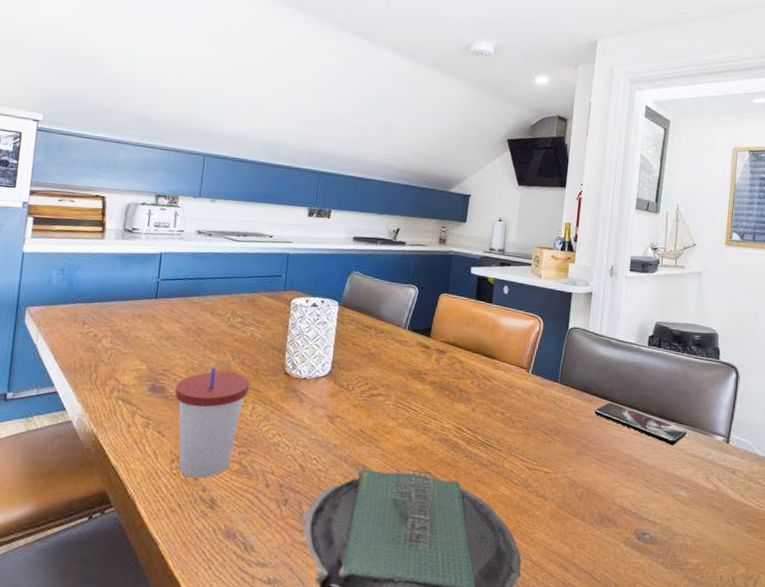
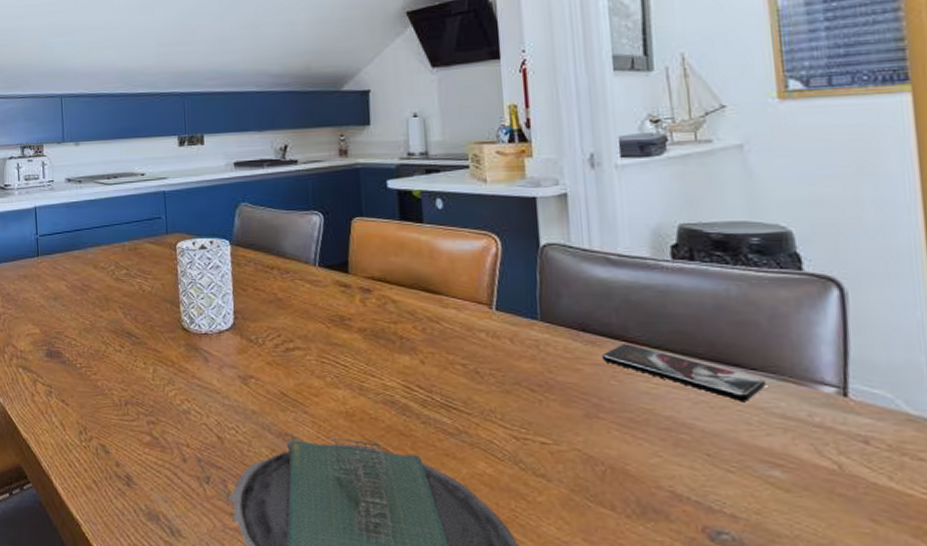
cup: present [175,367,249,478] -> none [71,326,147,452]

